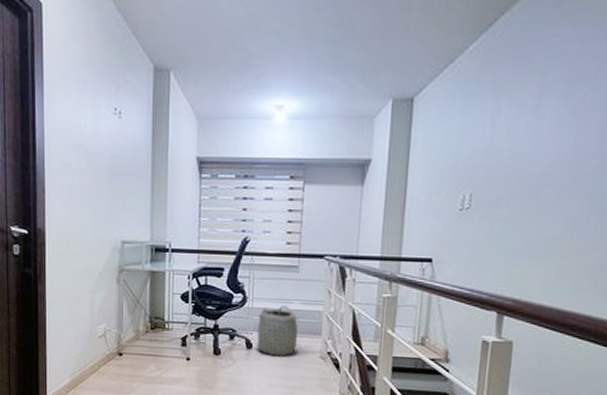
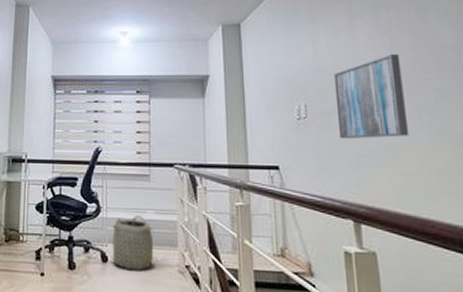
wall art: none [501,138,585,232] -> present [334,54,410,139]

